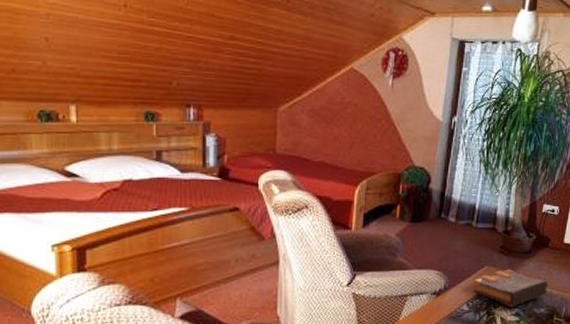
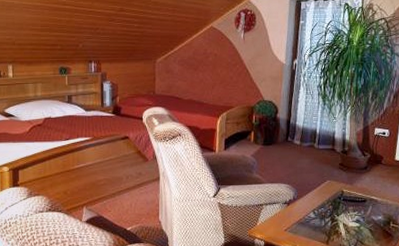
book: present [473,269,549,307] -> none [317,183,384,215]

